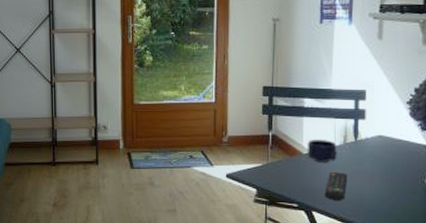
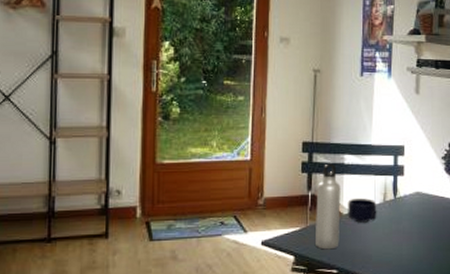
water bottle: none [276,106,301,185] -> present [316,163,341,250]
remote control: present [324,172,348,200] -> none [364,233,387,263]

